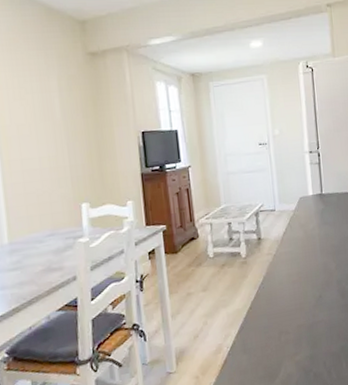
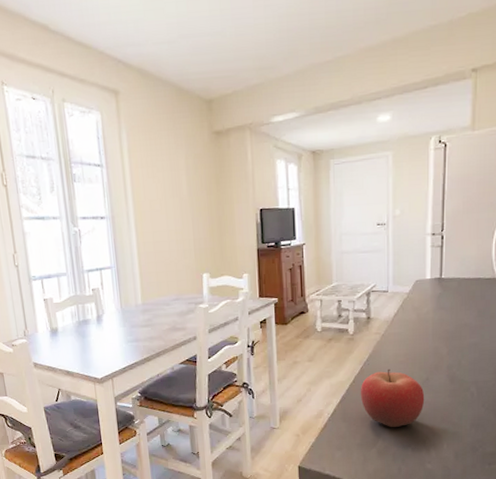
fruit: none [257,290,321,353] -> present [360,368,425,428]

